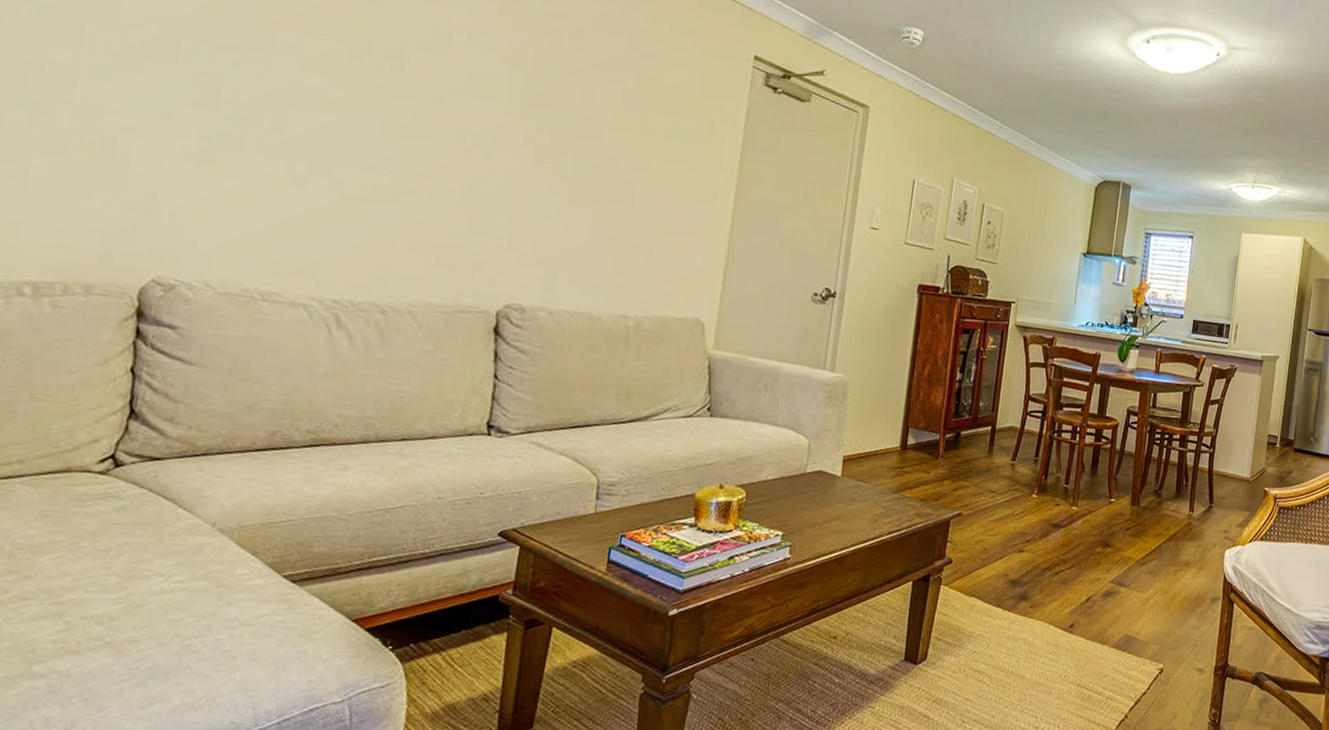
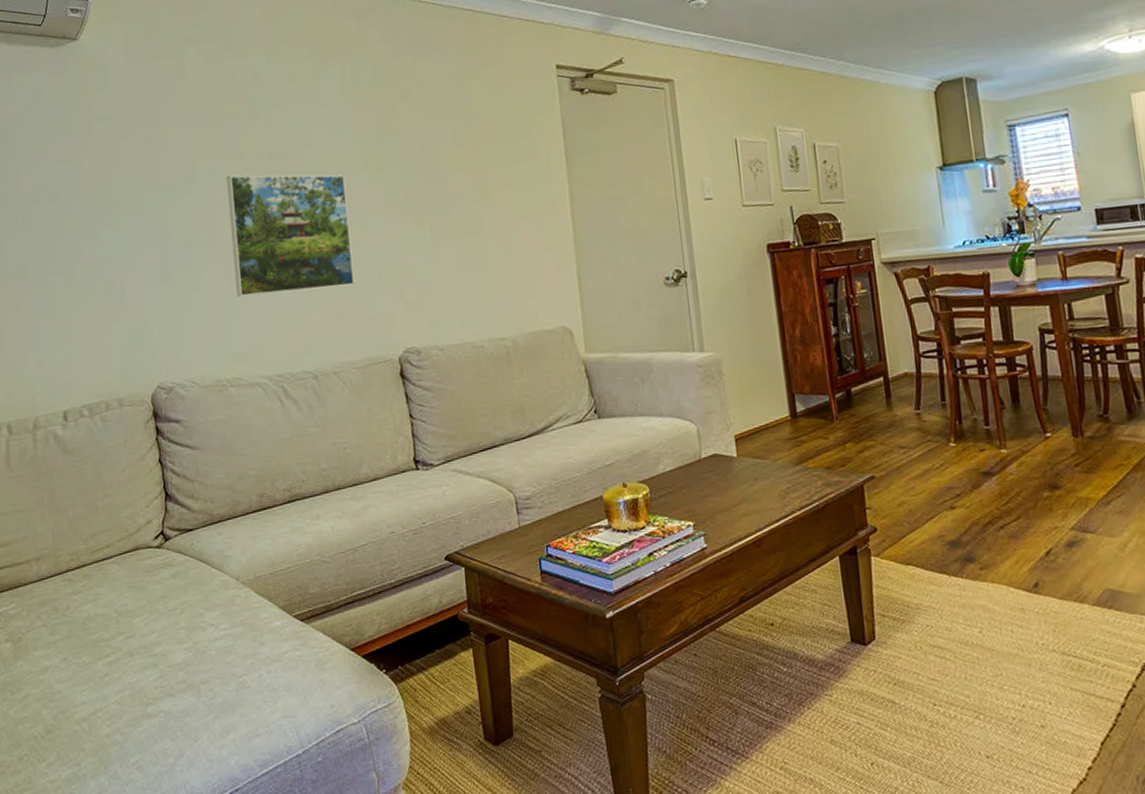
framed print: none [299,57,479,222] -> present [227,174,355,298]

